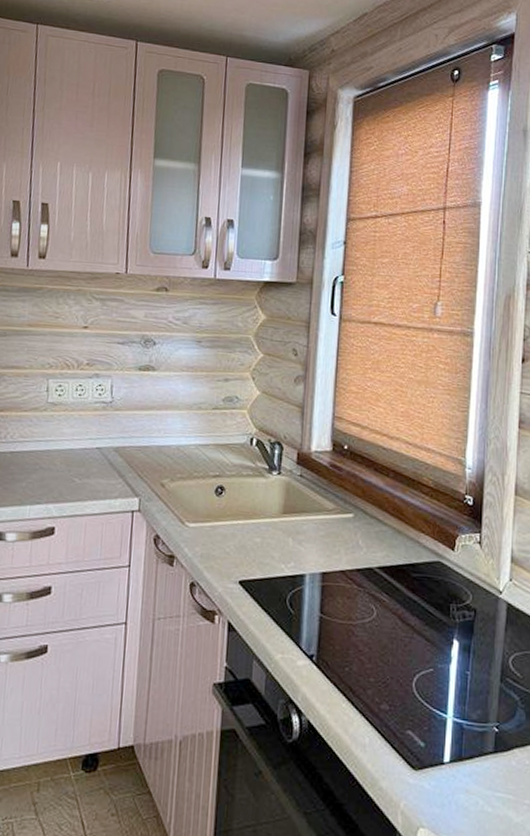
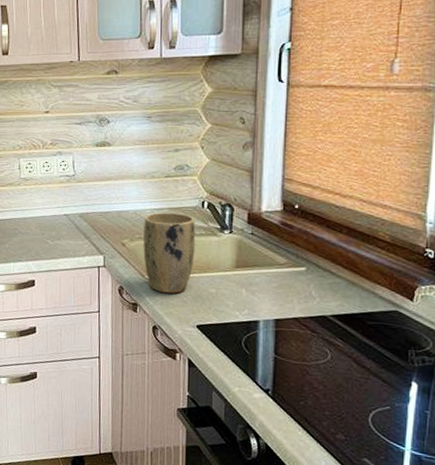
plant pot: none [184,448,243,544] -> present [143,212,196,294]

